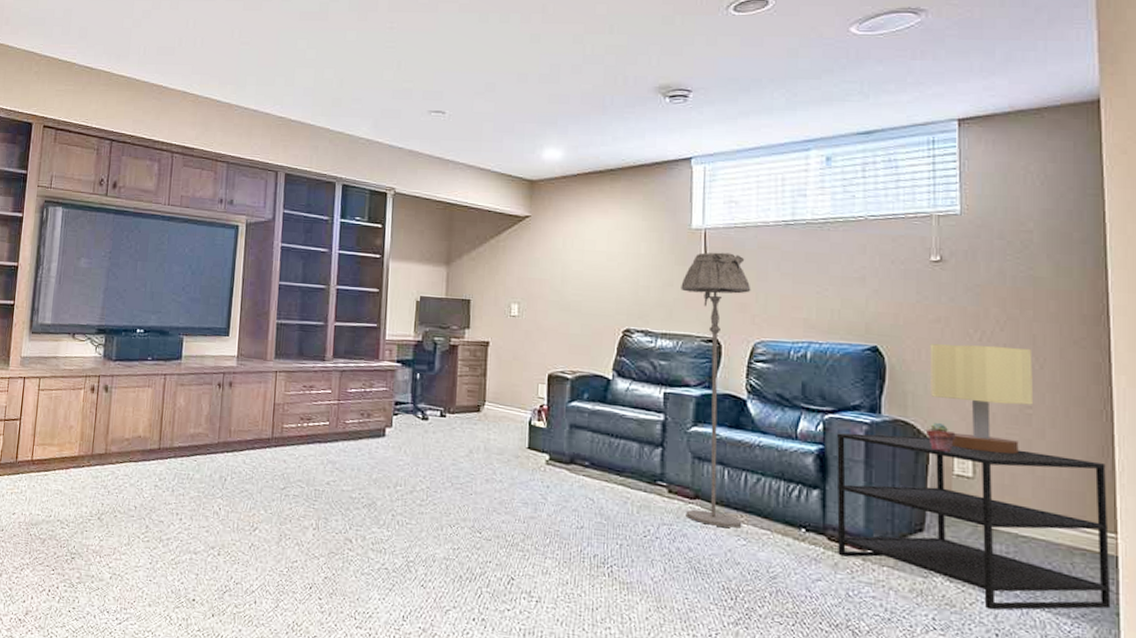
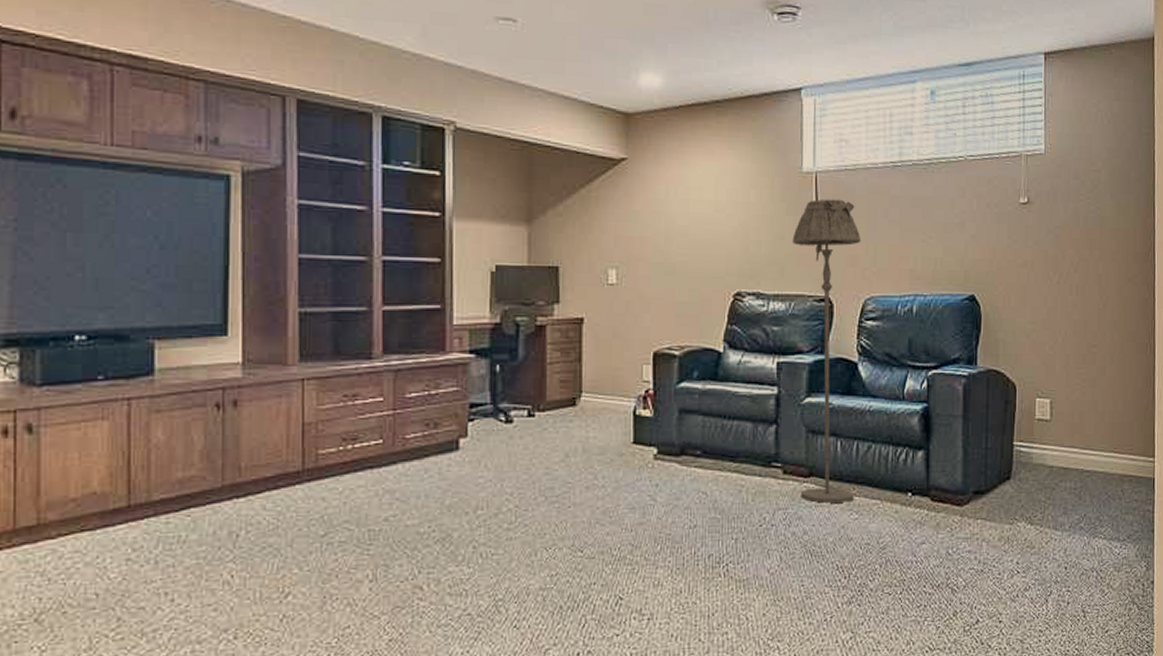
side table: present [837,433,1111,610] -> none [939,384,1149,545]
potted succulent: present [927,423,956,453] -> none [1014,370,1038,399]
table lamp: present [929,344,1034,454] -> none [1018,287,1098,393]

